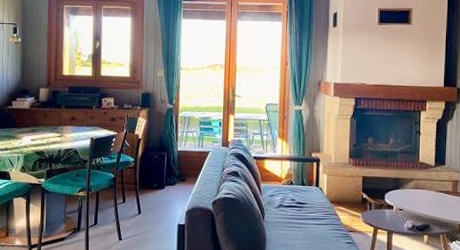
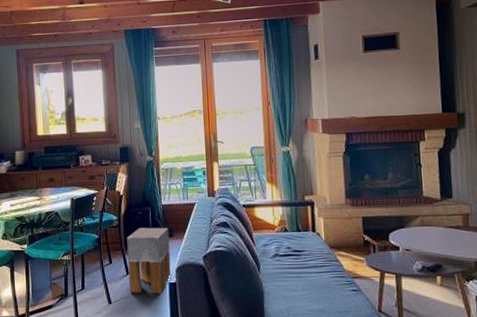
stool: none [140,171,182,234] -> present [127,227,171,294]

